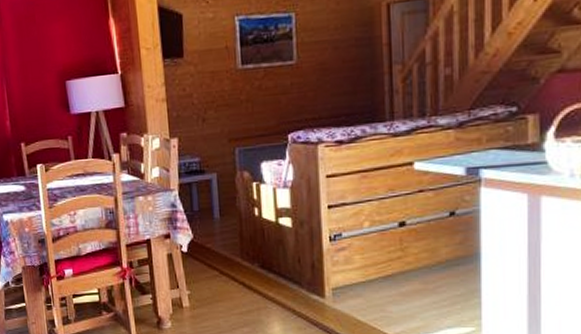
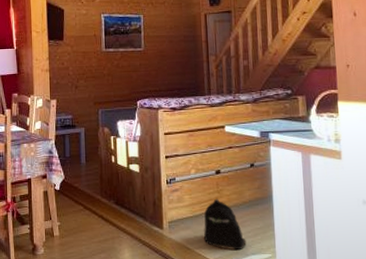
backpack: none [381,258,440,323] -> present [204,198,247,251]

